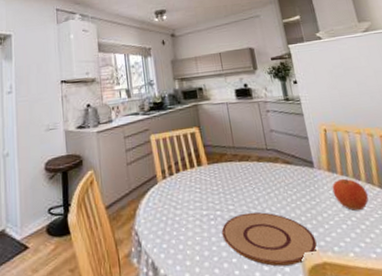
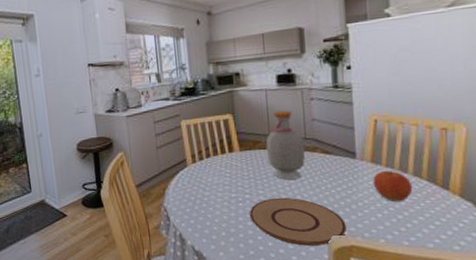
bottle: none [231,122,270,193] -> present [265,110,305,180]

